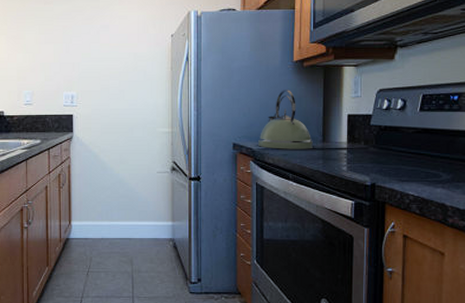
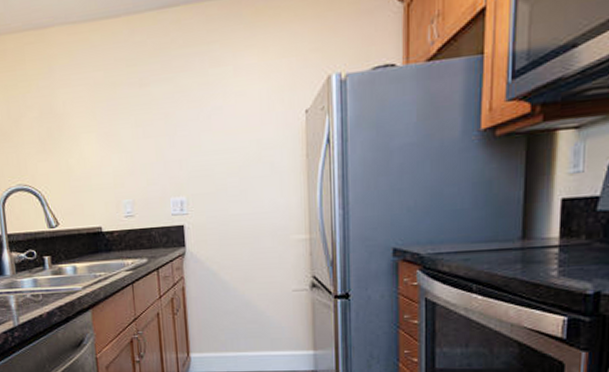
kettle: present [257,90,314,151] -> none [427,170,509,254]

